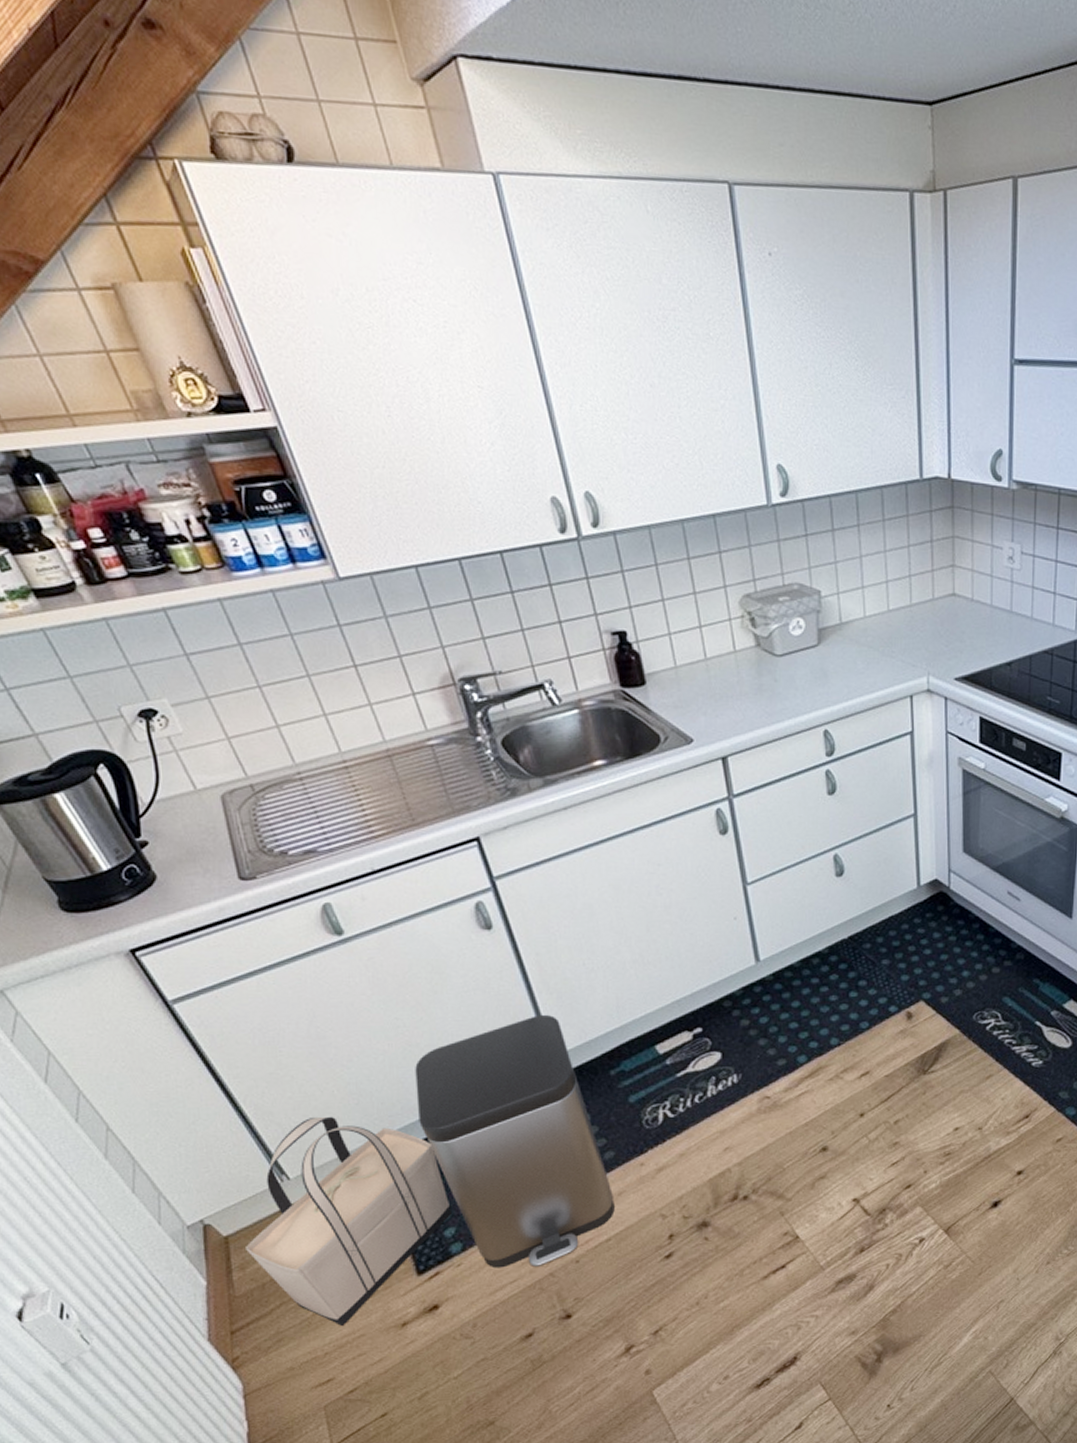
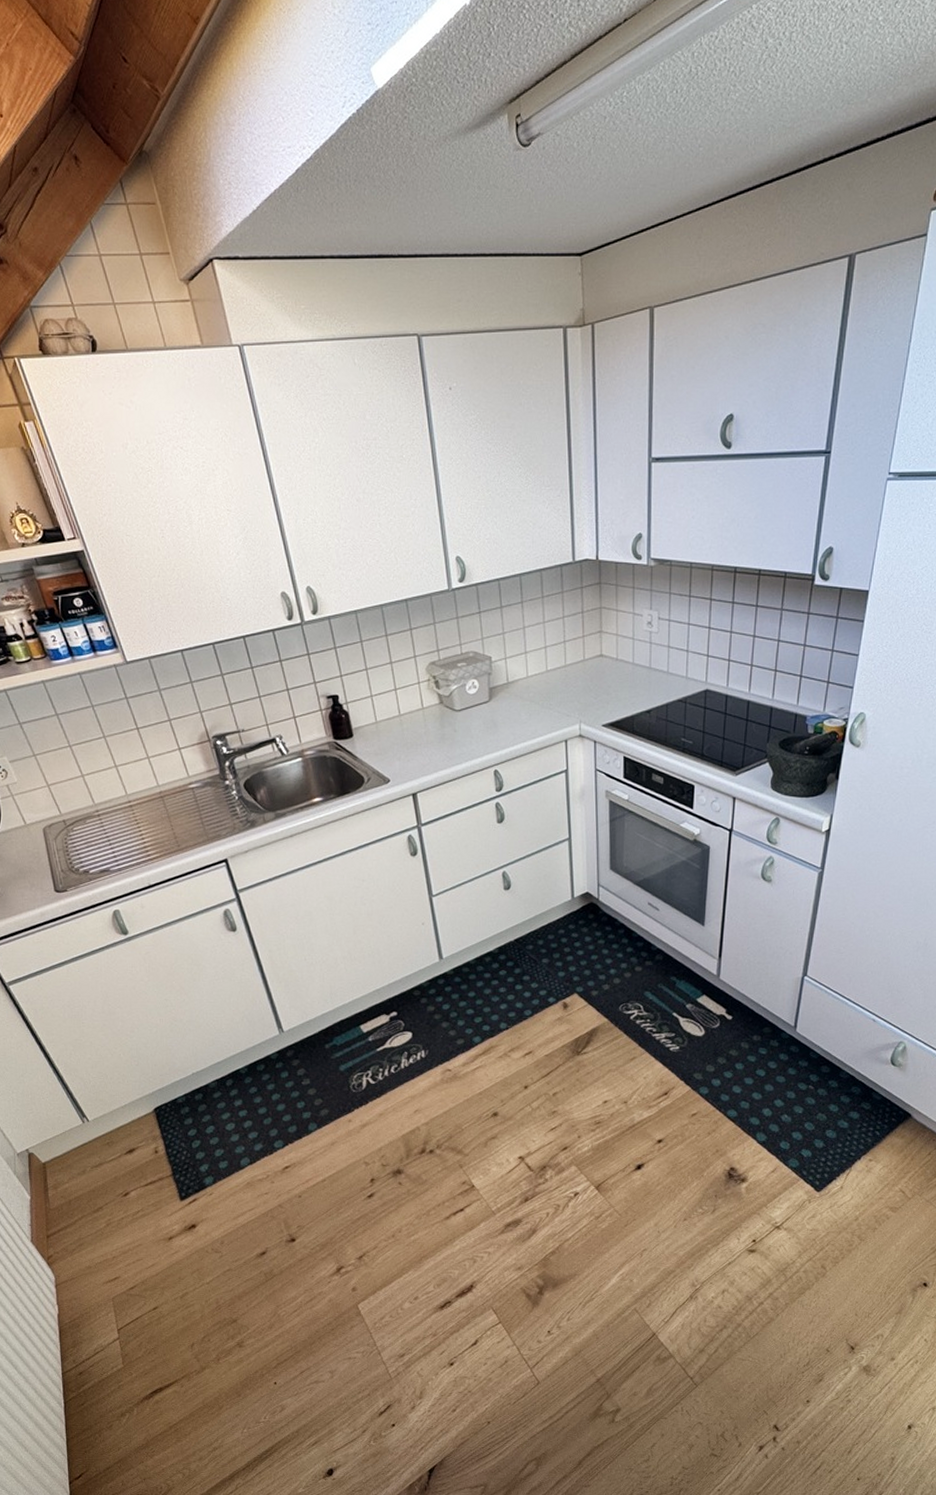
shopping bag: present [246,1116,451,1326] -> none [58,1073,205,1236]
pedal bin: present [415,1014,615,1268] -> none [179,998,329,1200]

